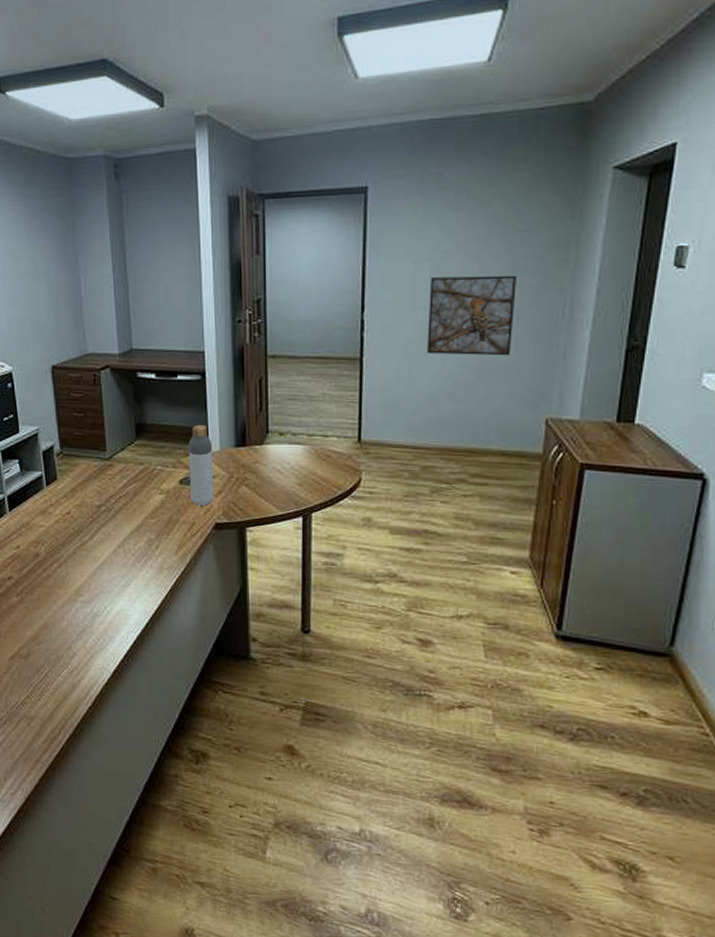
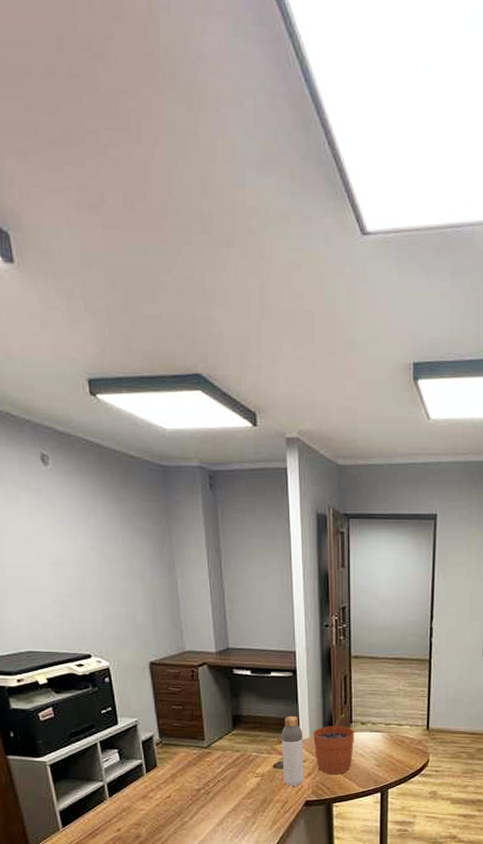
plant pot: none [224,423,272,494] -> present [313,714,355,775]

